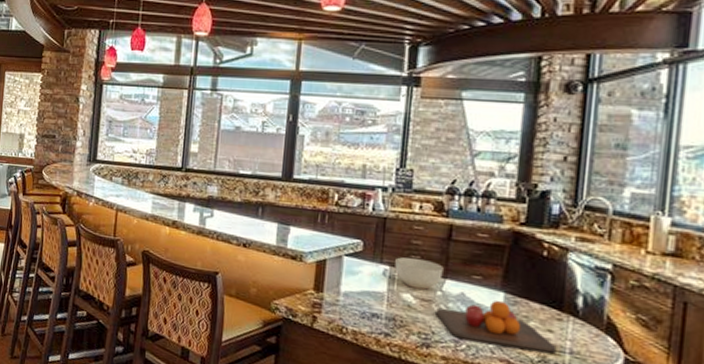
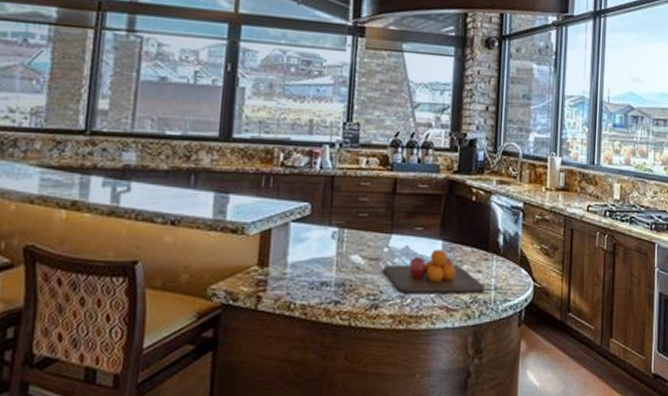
bowl: present [395,257,444,290] -> none [343,215,389,248]

